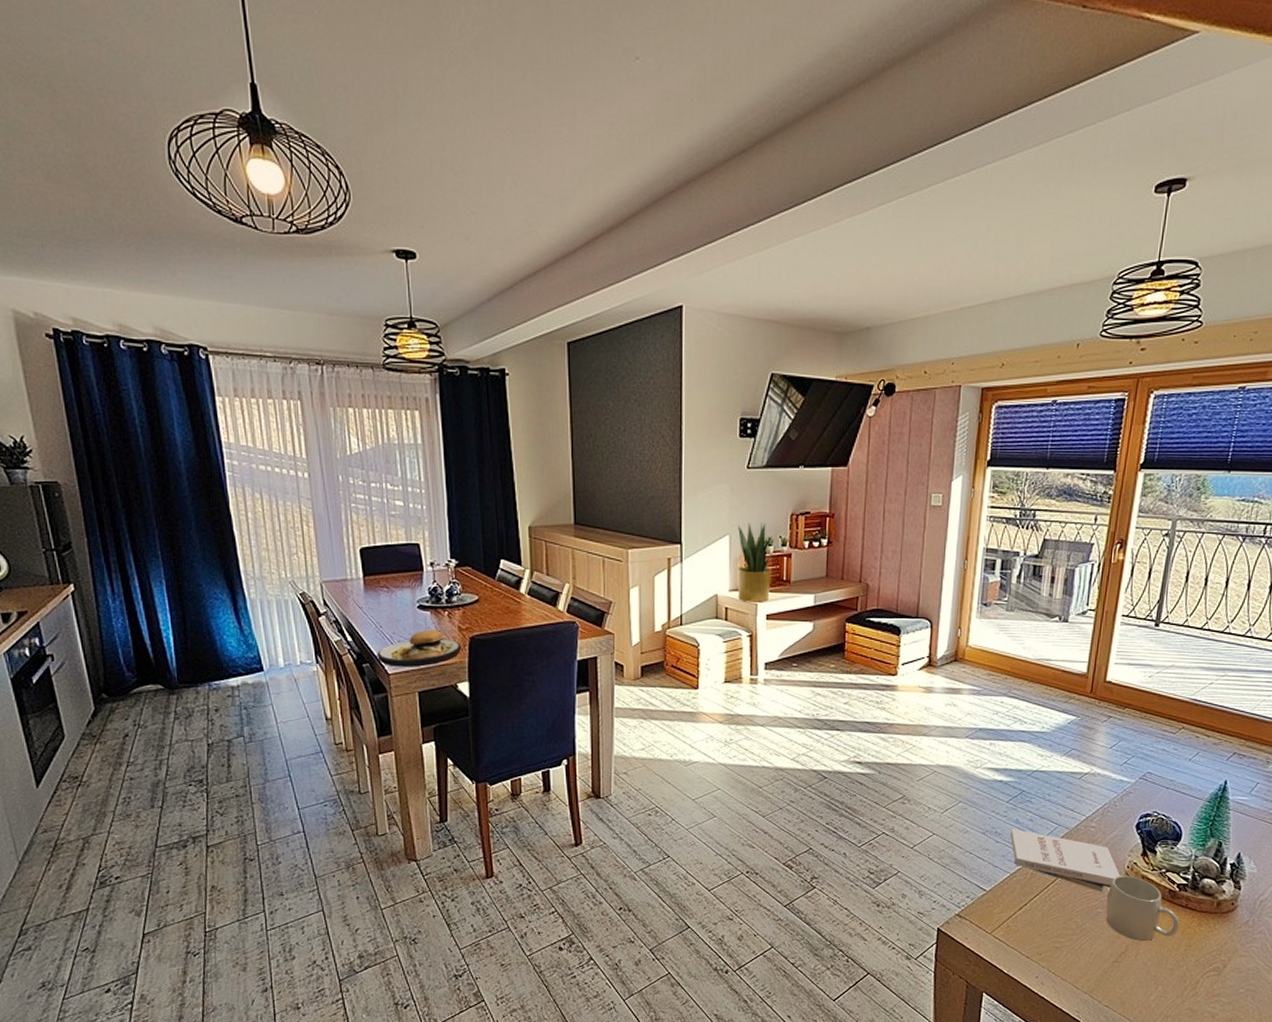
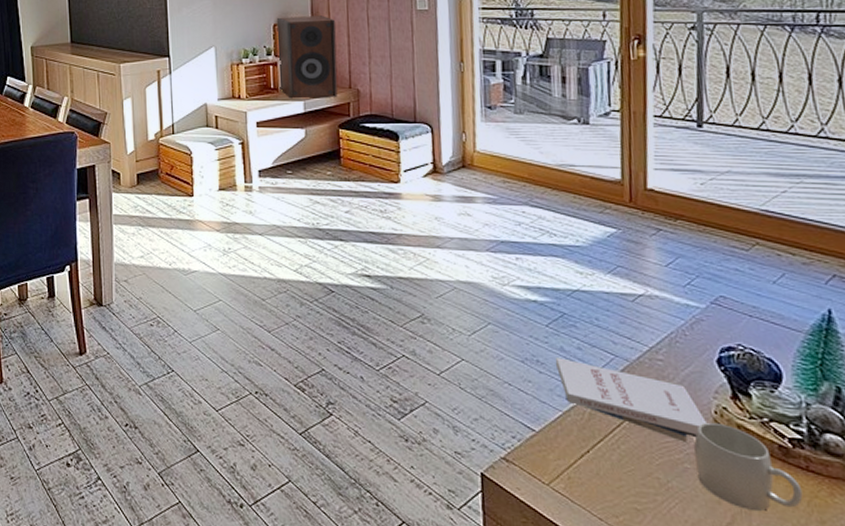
planter: present [737,522,776,602] -> none [223,34,262,110]
speaker: none [791,506,853,592] -> present [276,15,338,99]

